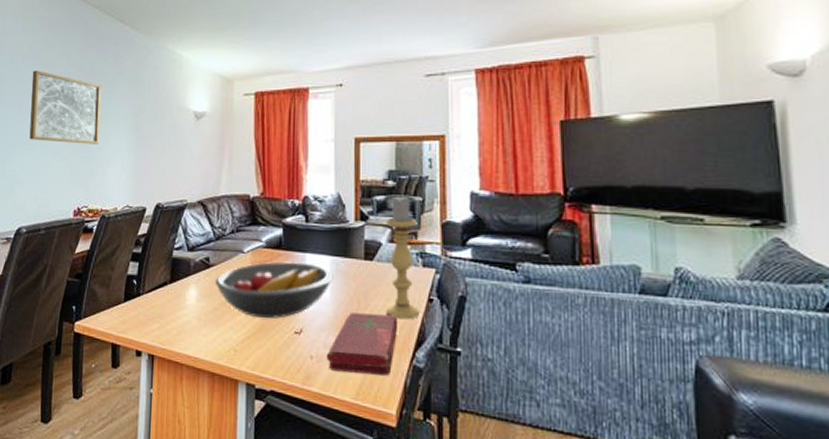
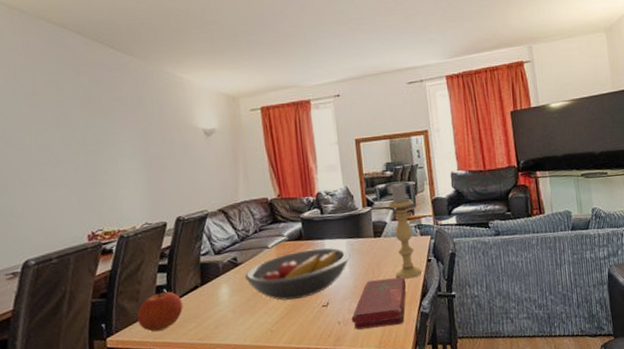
wall art: present [29,70,101,144] -> none [14,101,106,173]
fruit: none [105,282,150,325] -> present [137,291,183,332]

